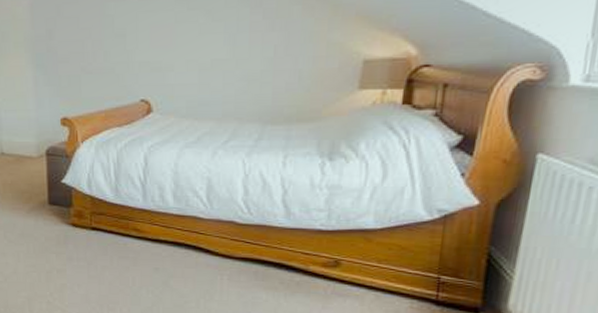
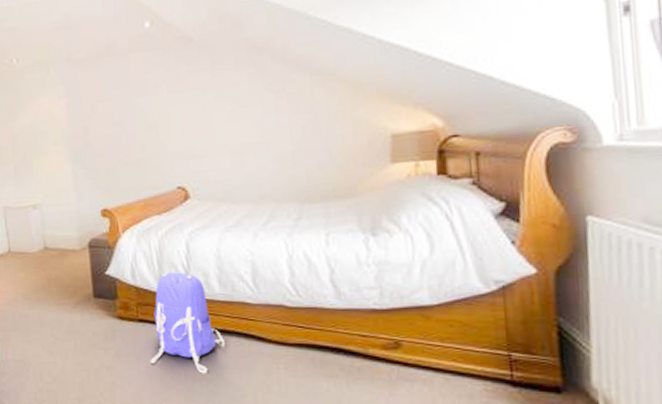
backpack: none [100,184,175,281] -> present [150,272,226,374]

